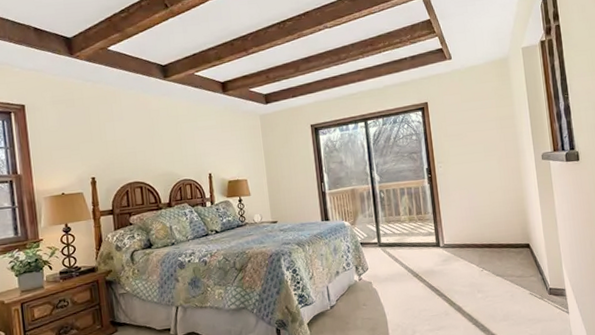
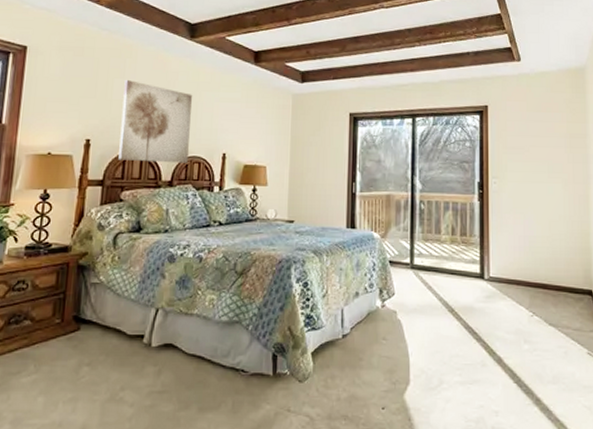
wall art: none [114,121,181,191] -> present [118,79,192,163]

